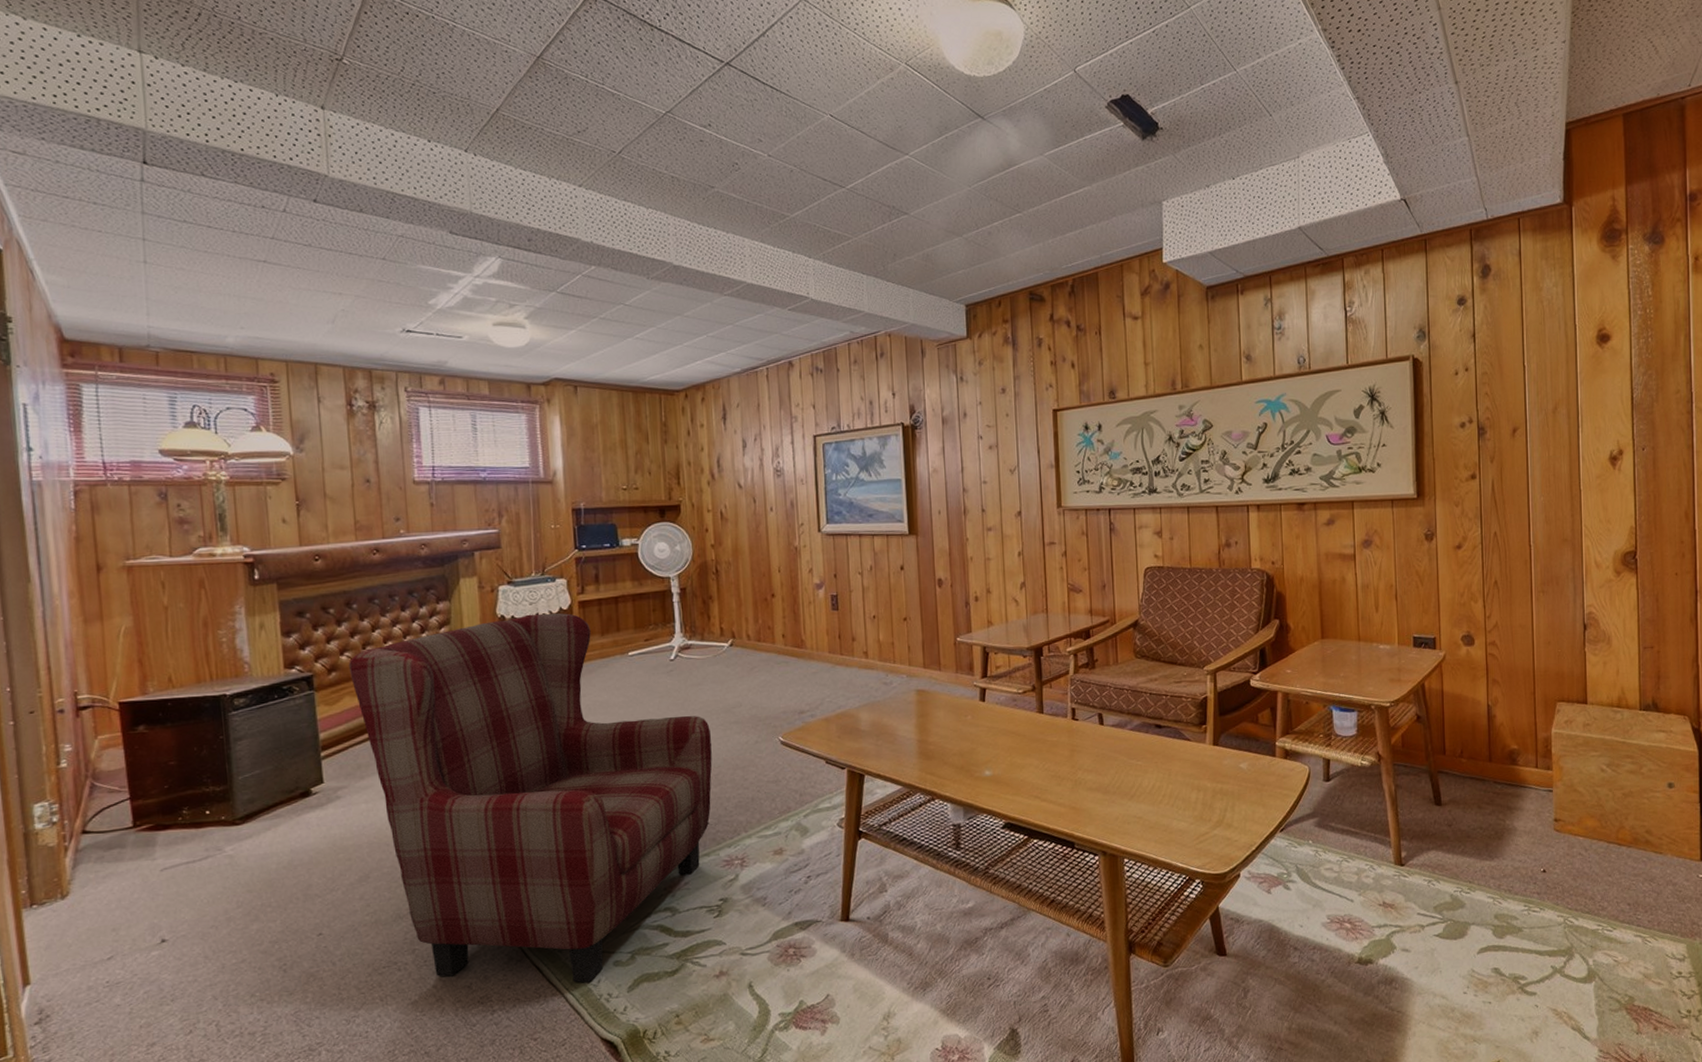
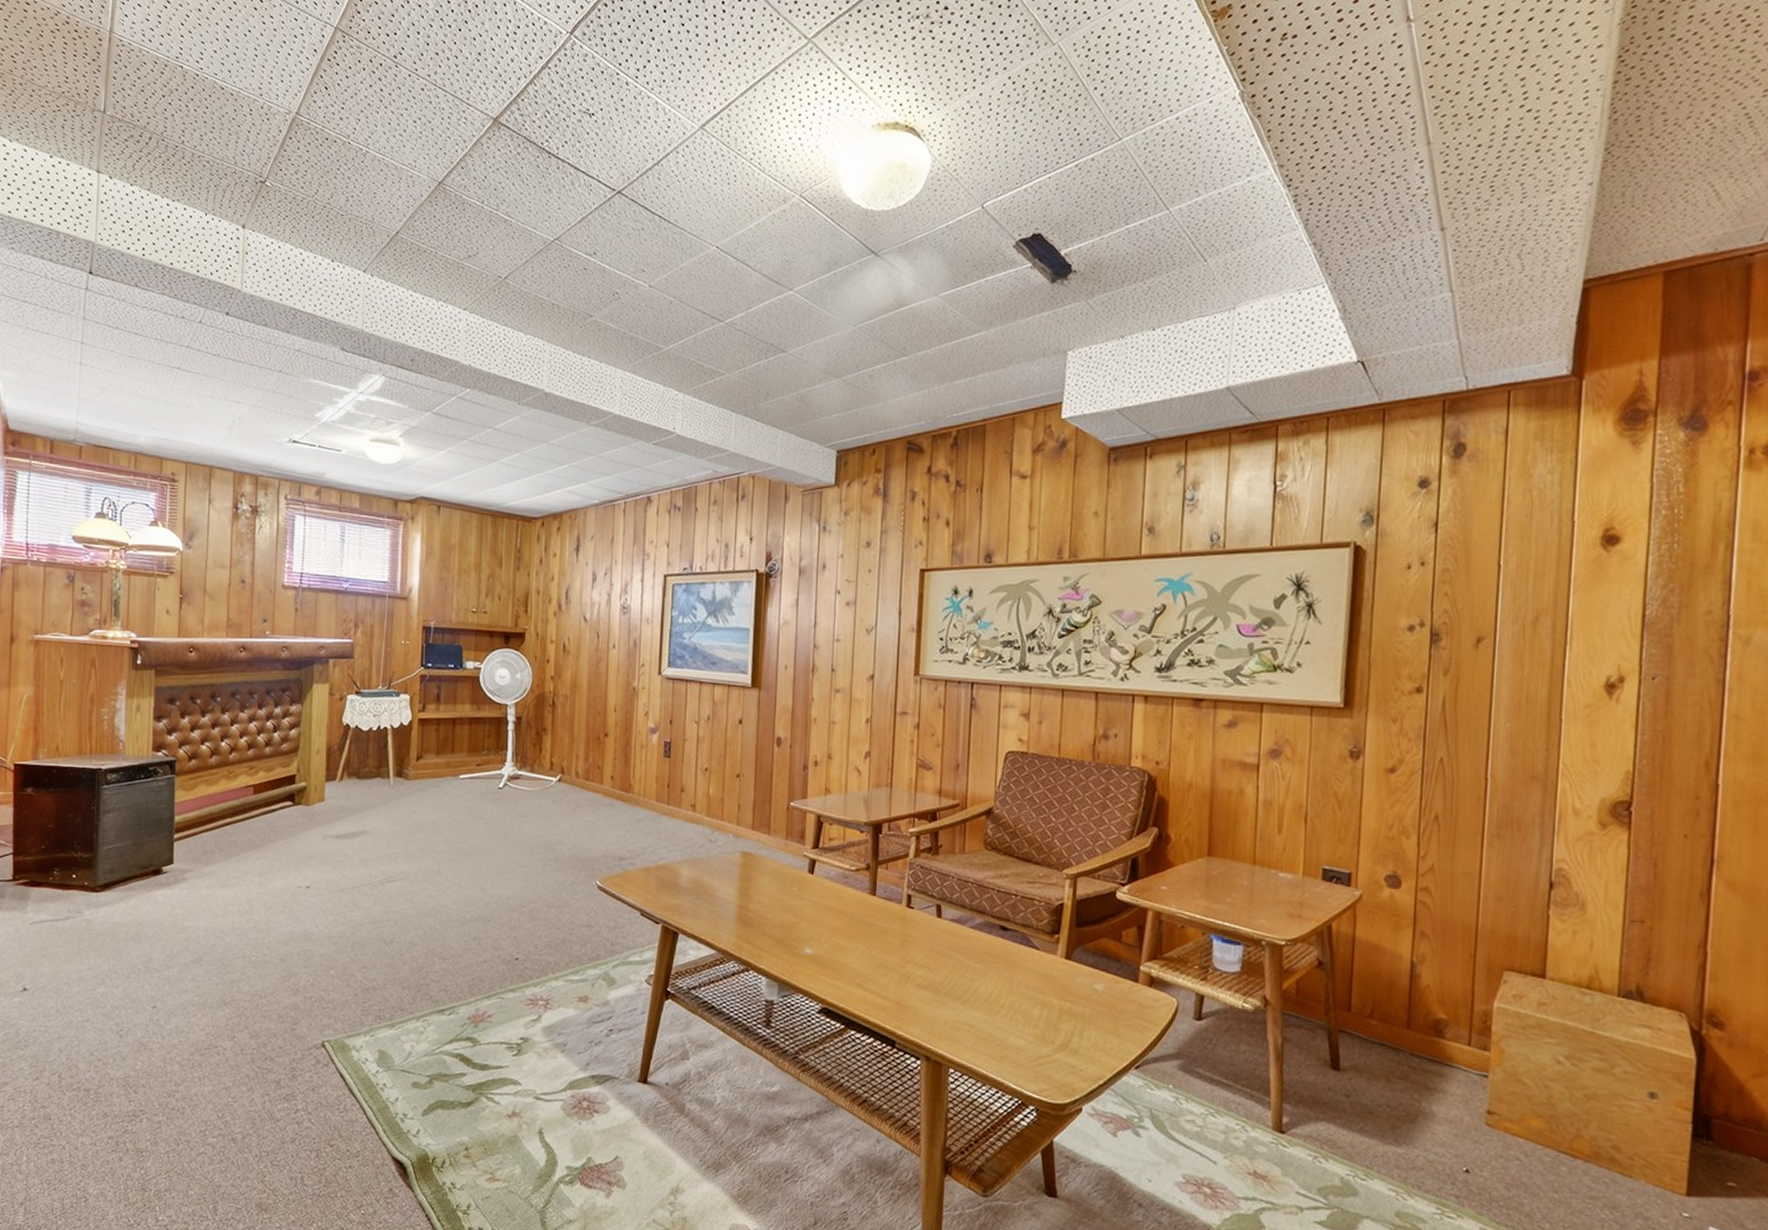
armchair: present [348,613,713,983] -> none [207,726,530,1099]

